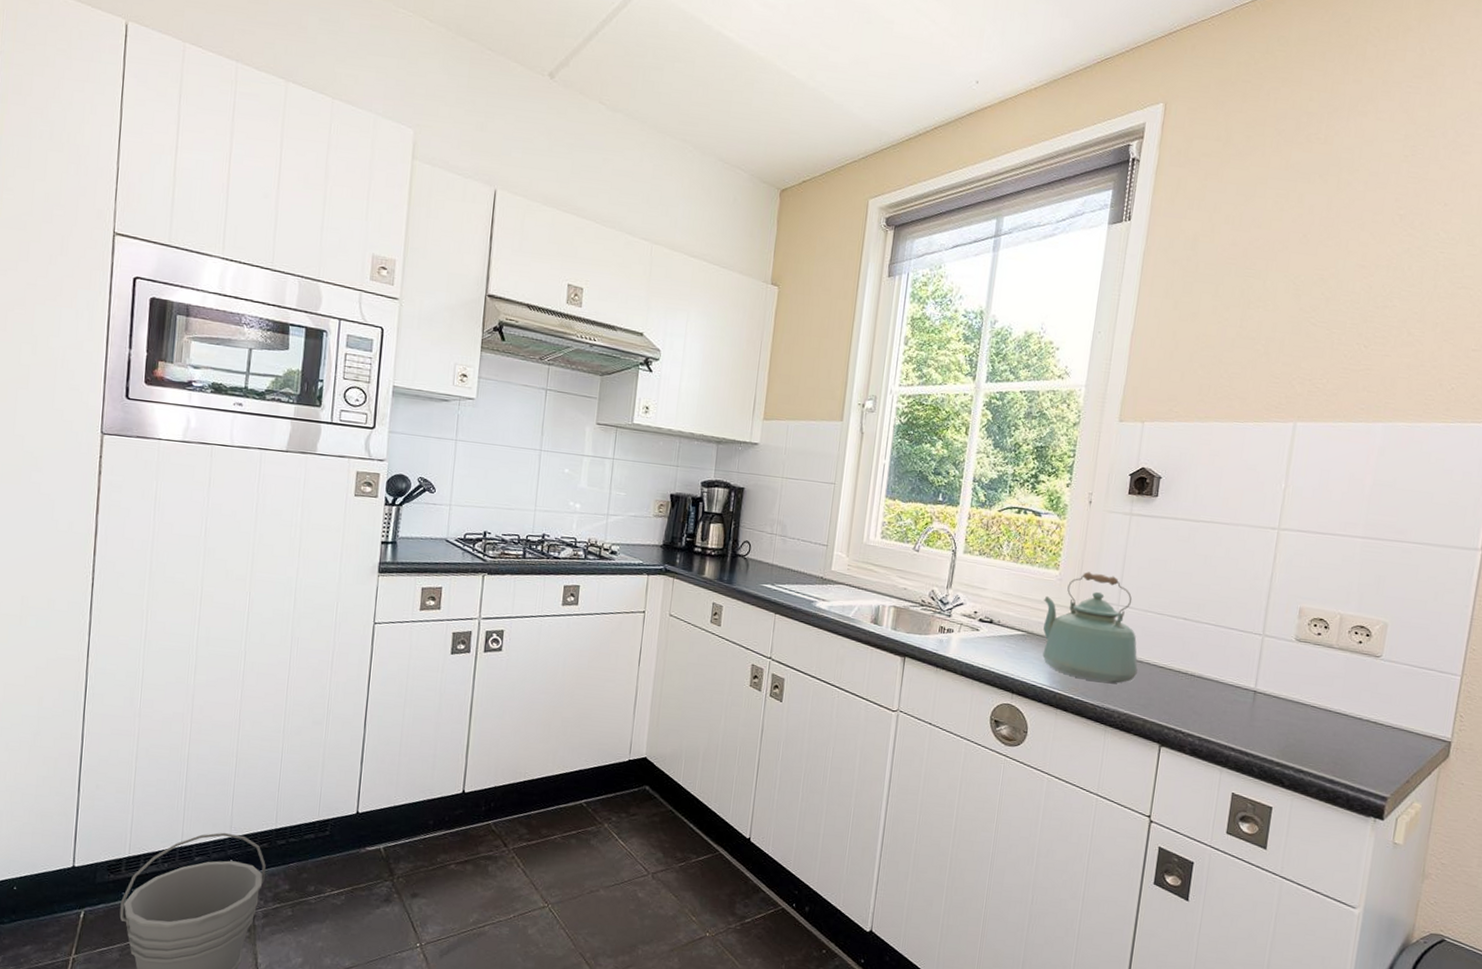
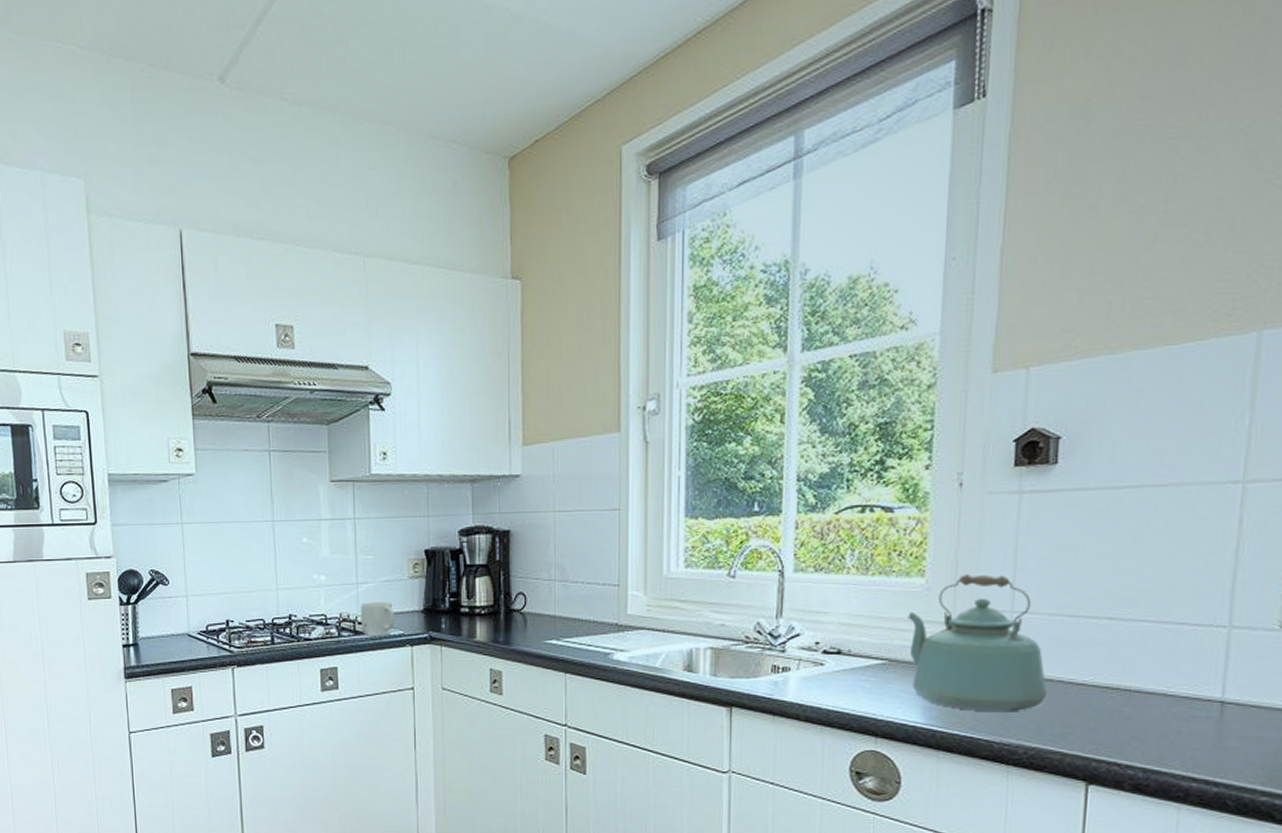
mug: none [606,532,637,564] -> present [359,602,395,636]

